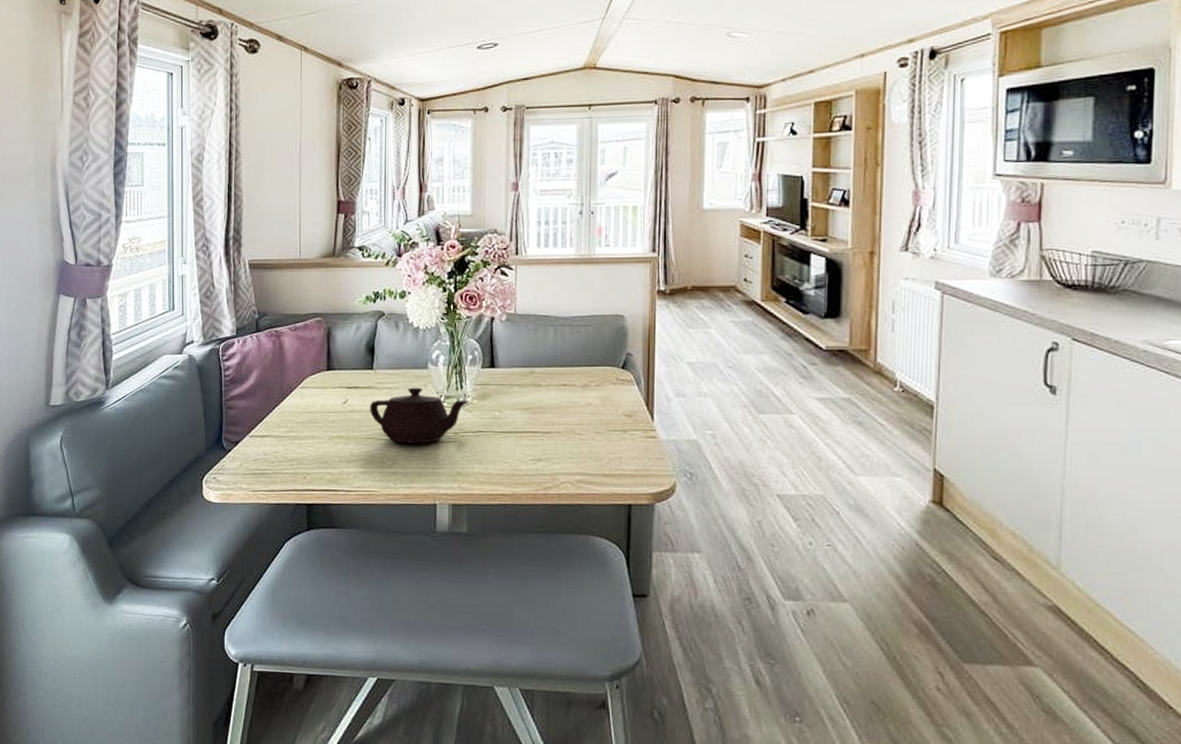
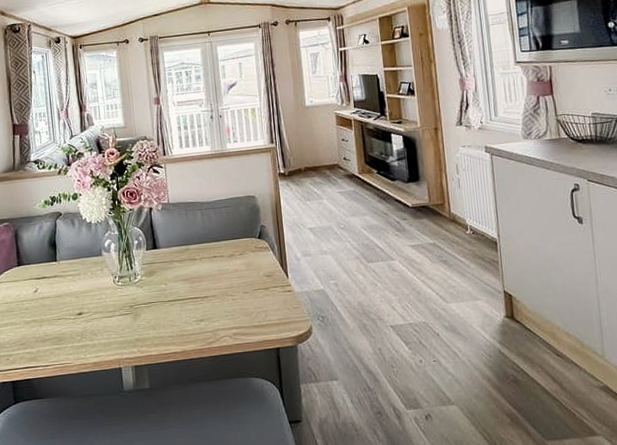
teapot: present [370,387,468,444] -> none [57,271,139,320]

